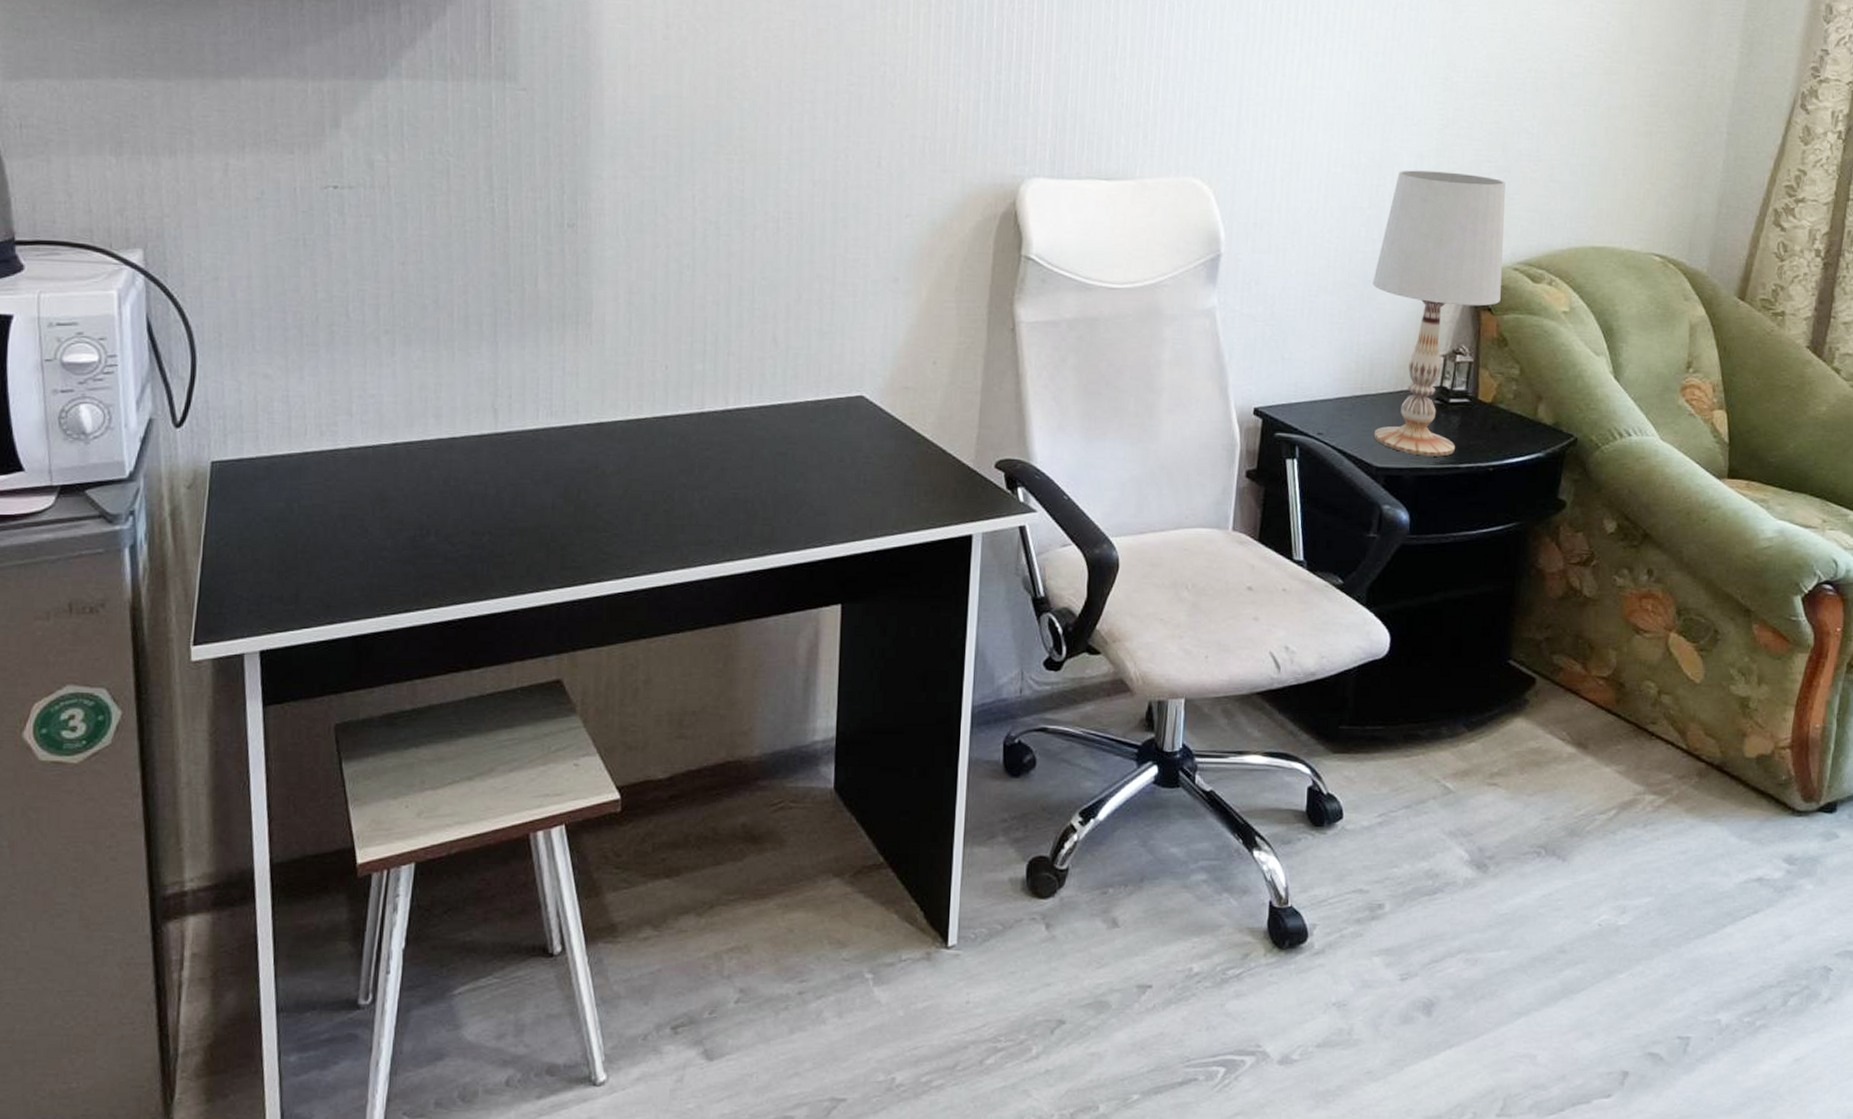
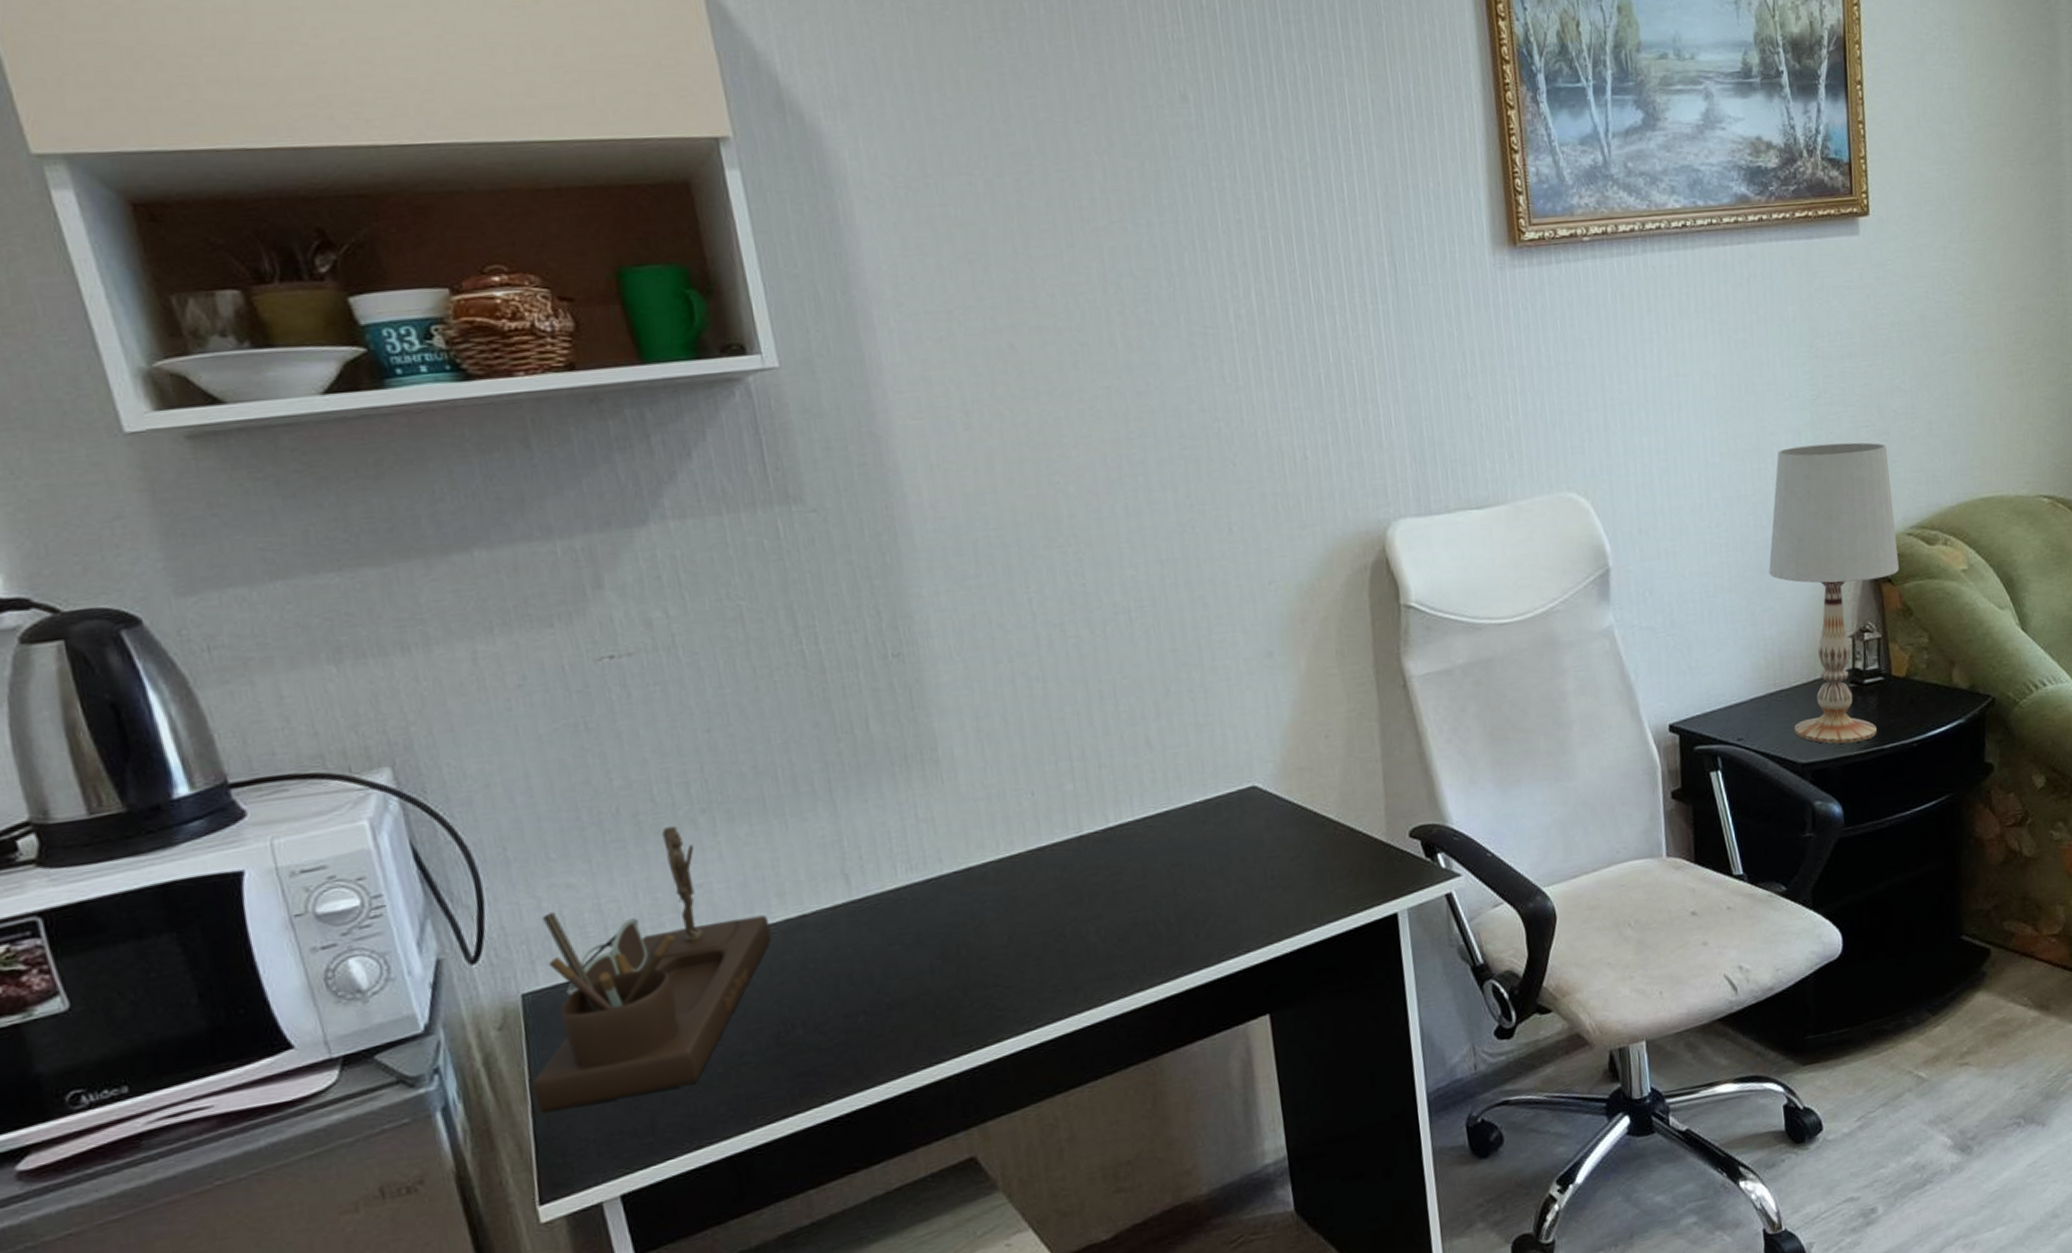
desk organizer: none [207,340,424,567] -> present [533,826,772,1113]

